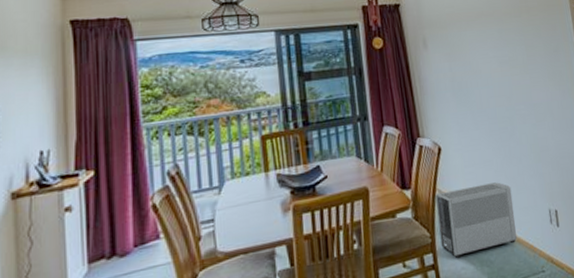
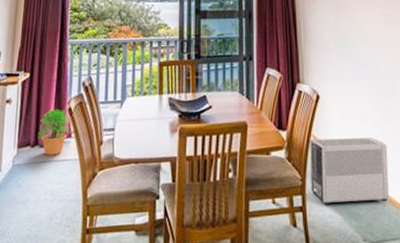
potted plant: none [114,207,156,265] -> present [38,108,70,155]

